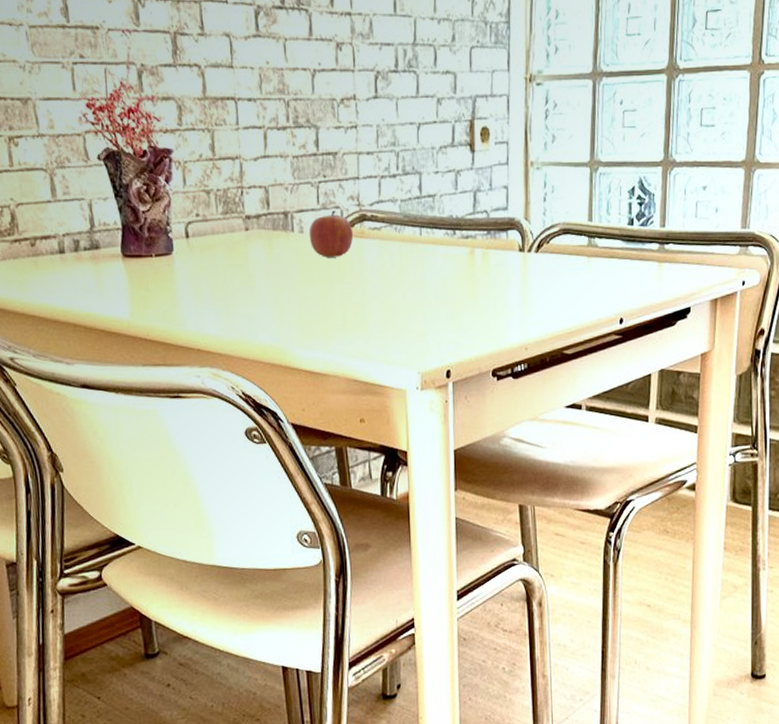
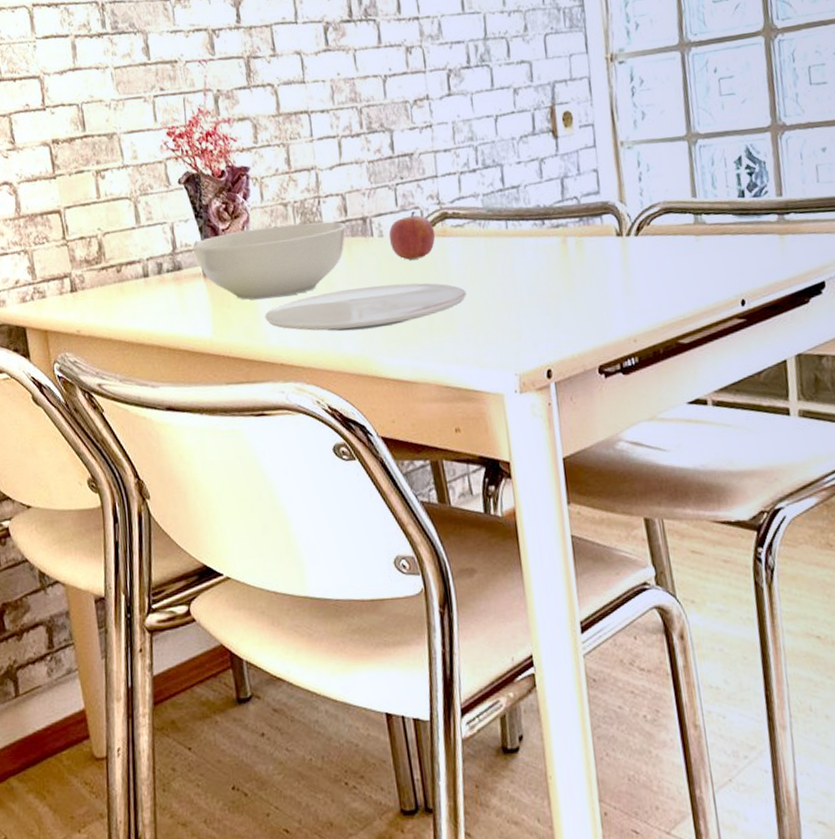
bowl: none [111,212,268,285] -> present [192,221,347,300]
plate: none [183,280,379,322] -> present [265,283,467,331]

